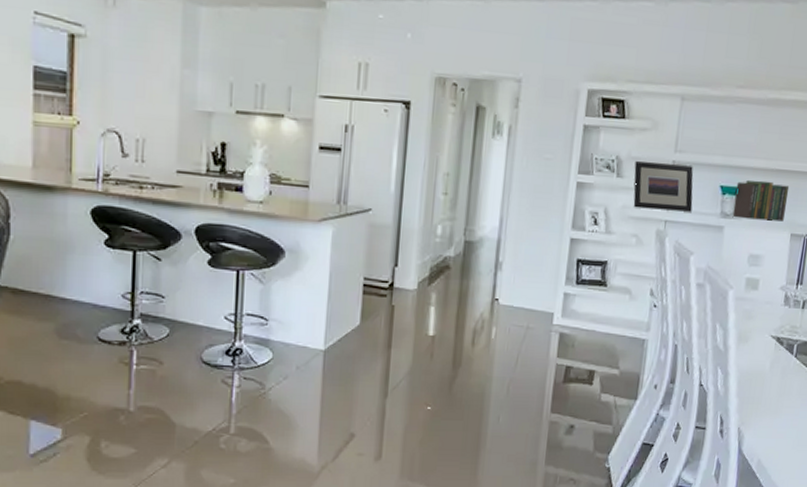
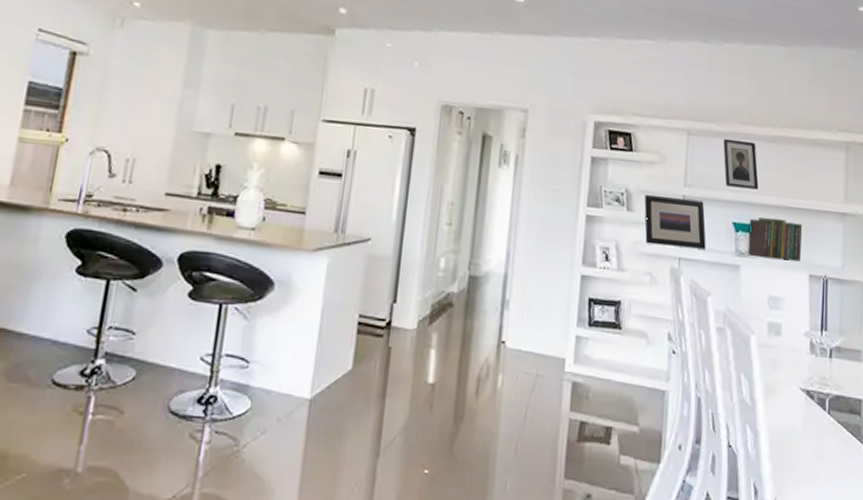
picture frame: none [716,102,750,153] -> present [723,138,759,190]

